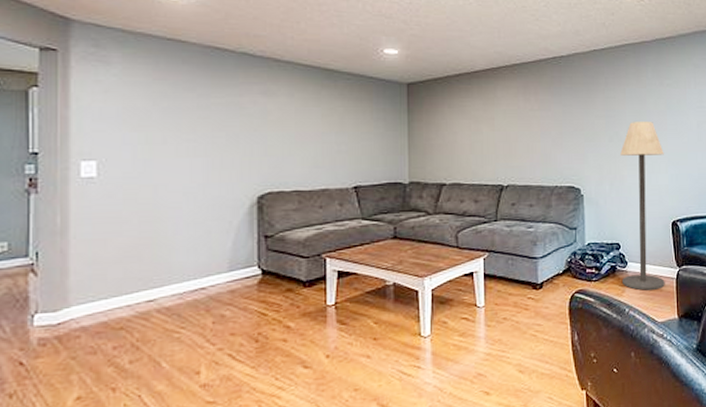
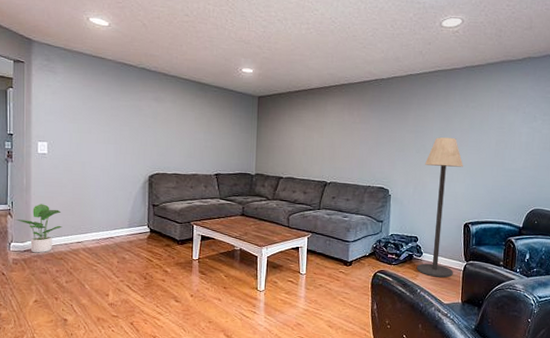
potted plant: none [44,250,123,325] -> present [16,204,63,253]

